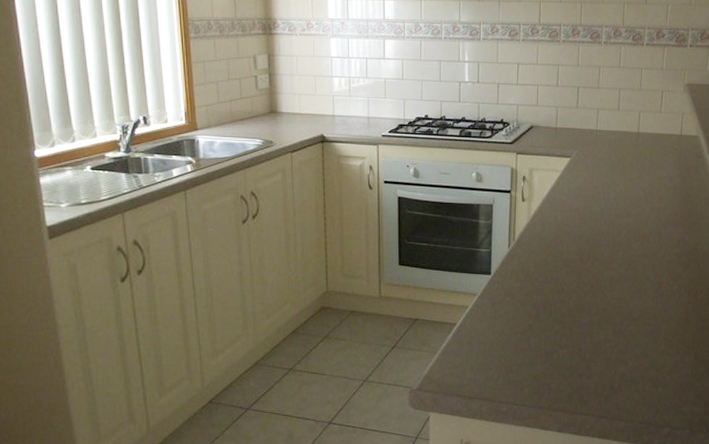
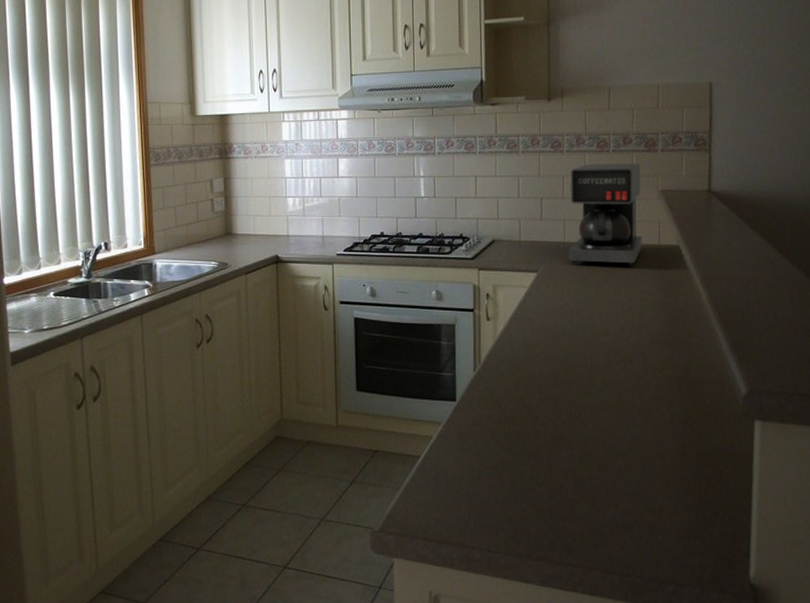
coffee maker: none [600,56,670,154] -> present [568,163,643,266]

